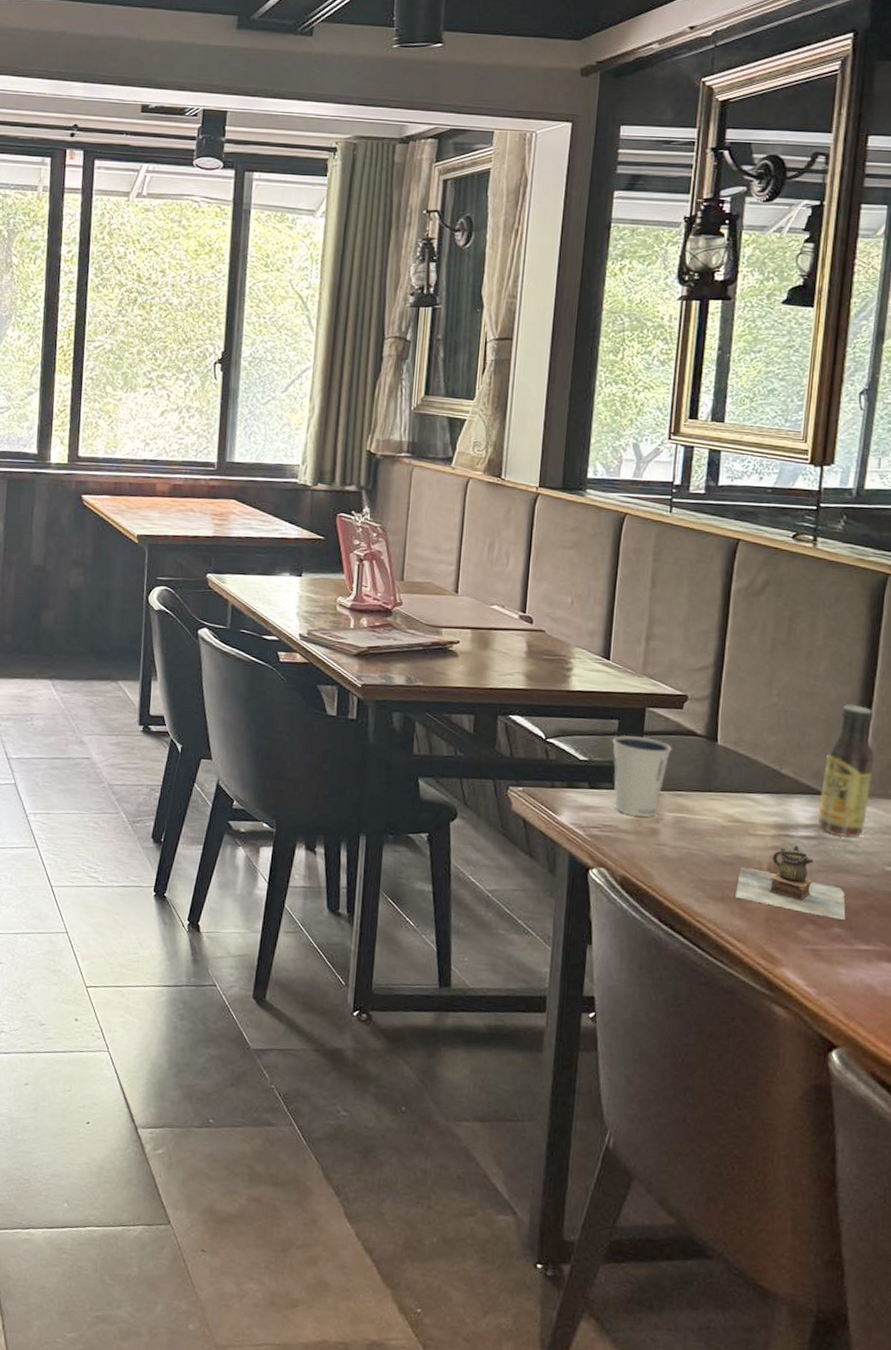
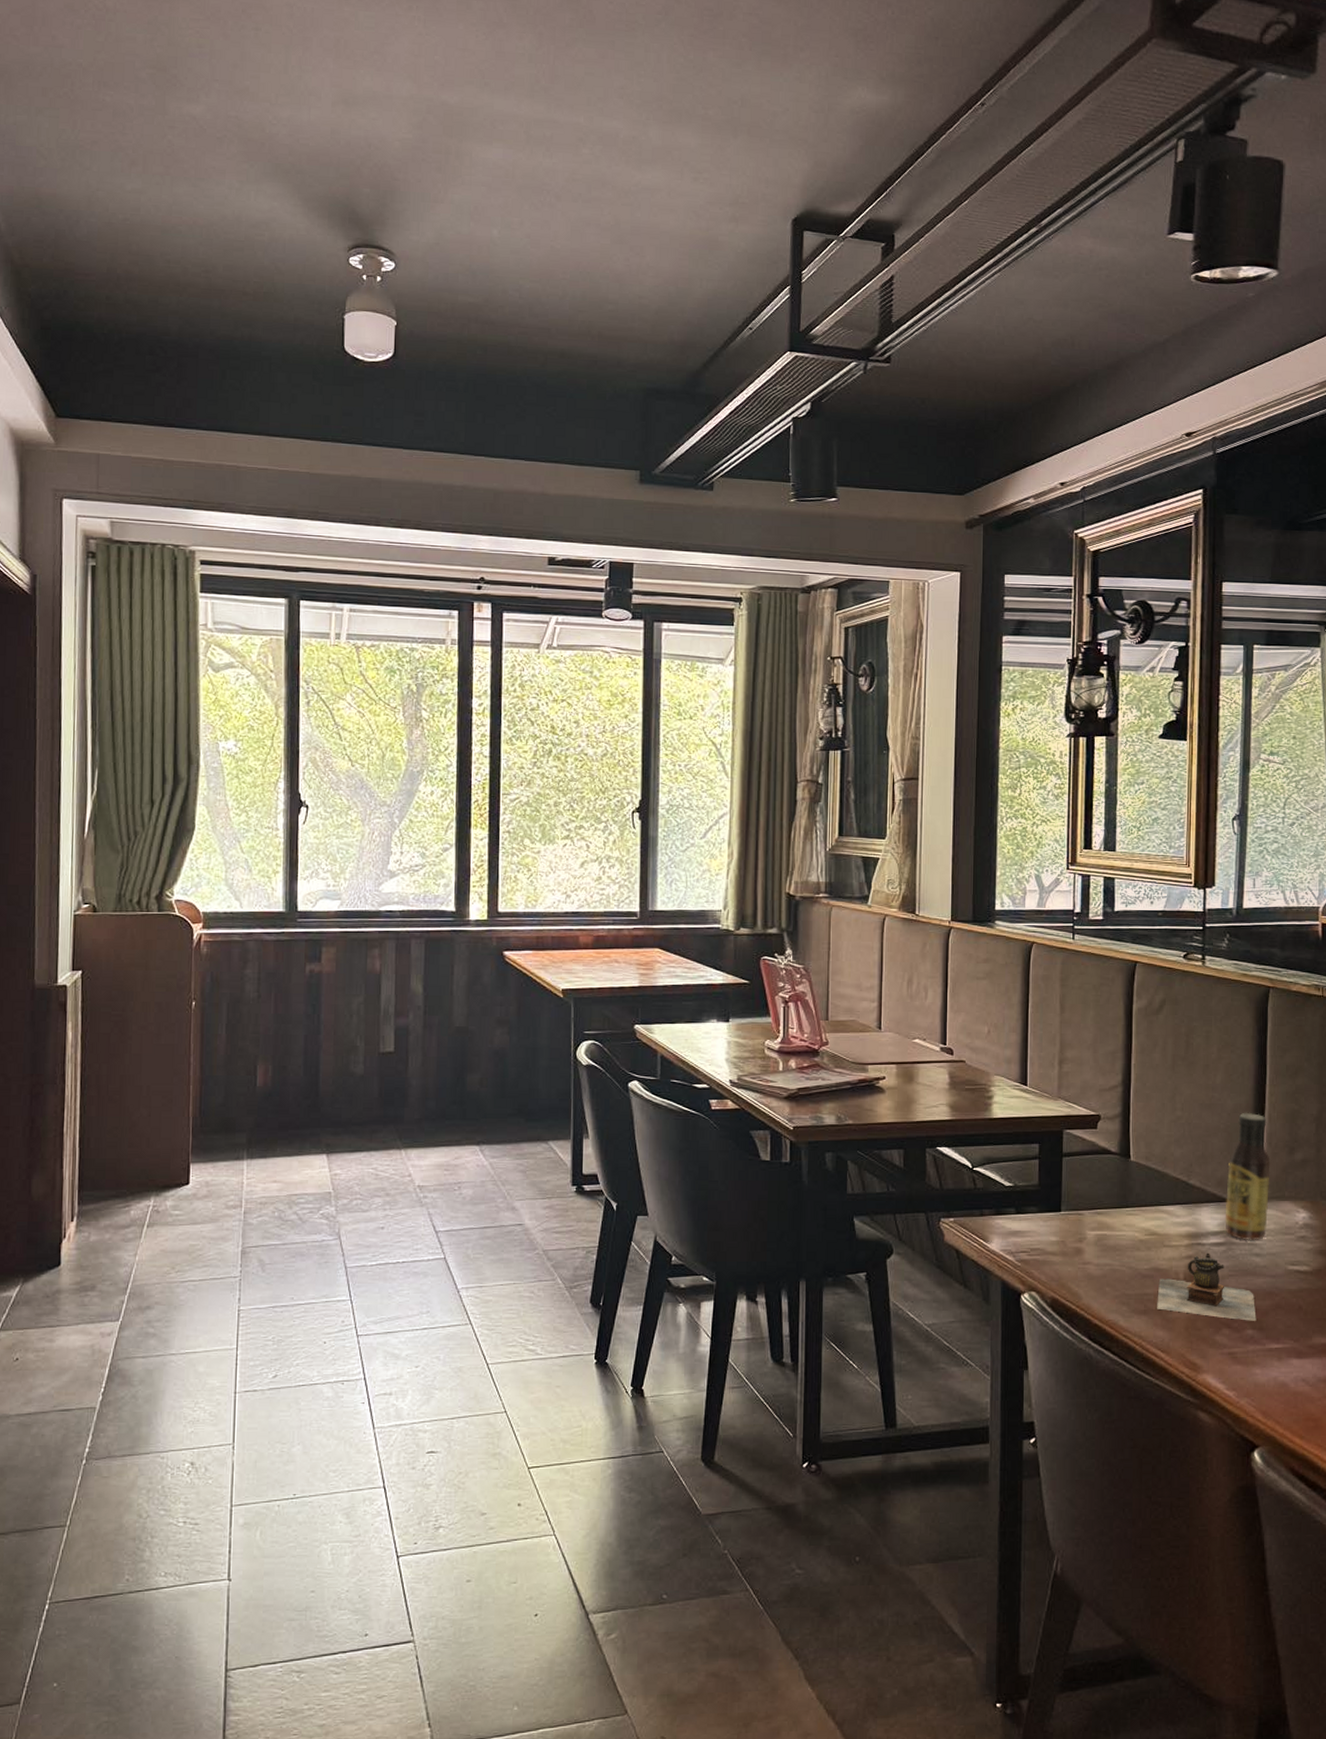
dixie cup: present [612,735,672,817] -> none [1034,1159,1090,1238]

